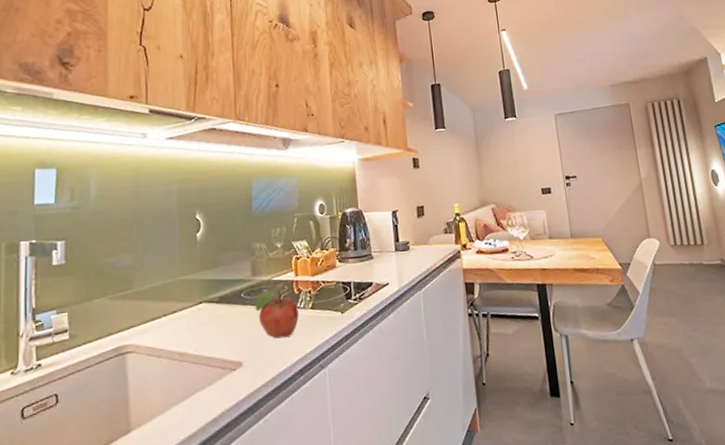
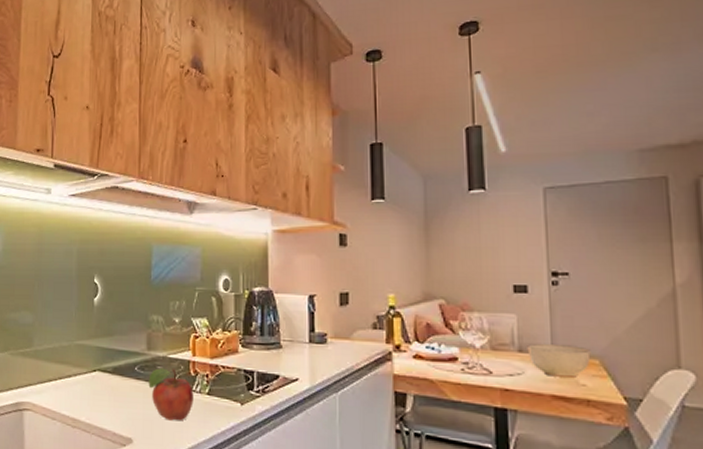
bowl: none [554,229,596,255] -> present [527,344,591,377]

